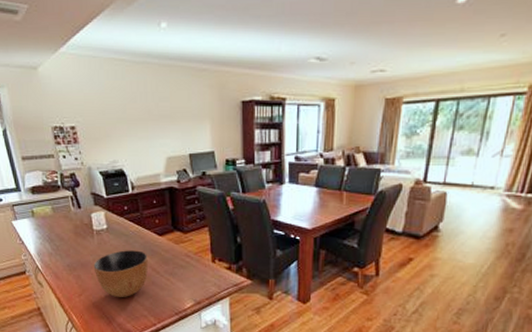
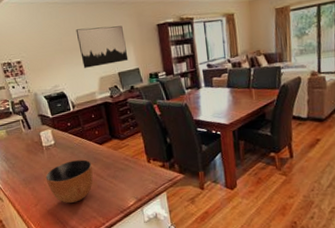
wall art: none [144,95,203,144] -> present [75,25,129,68]

